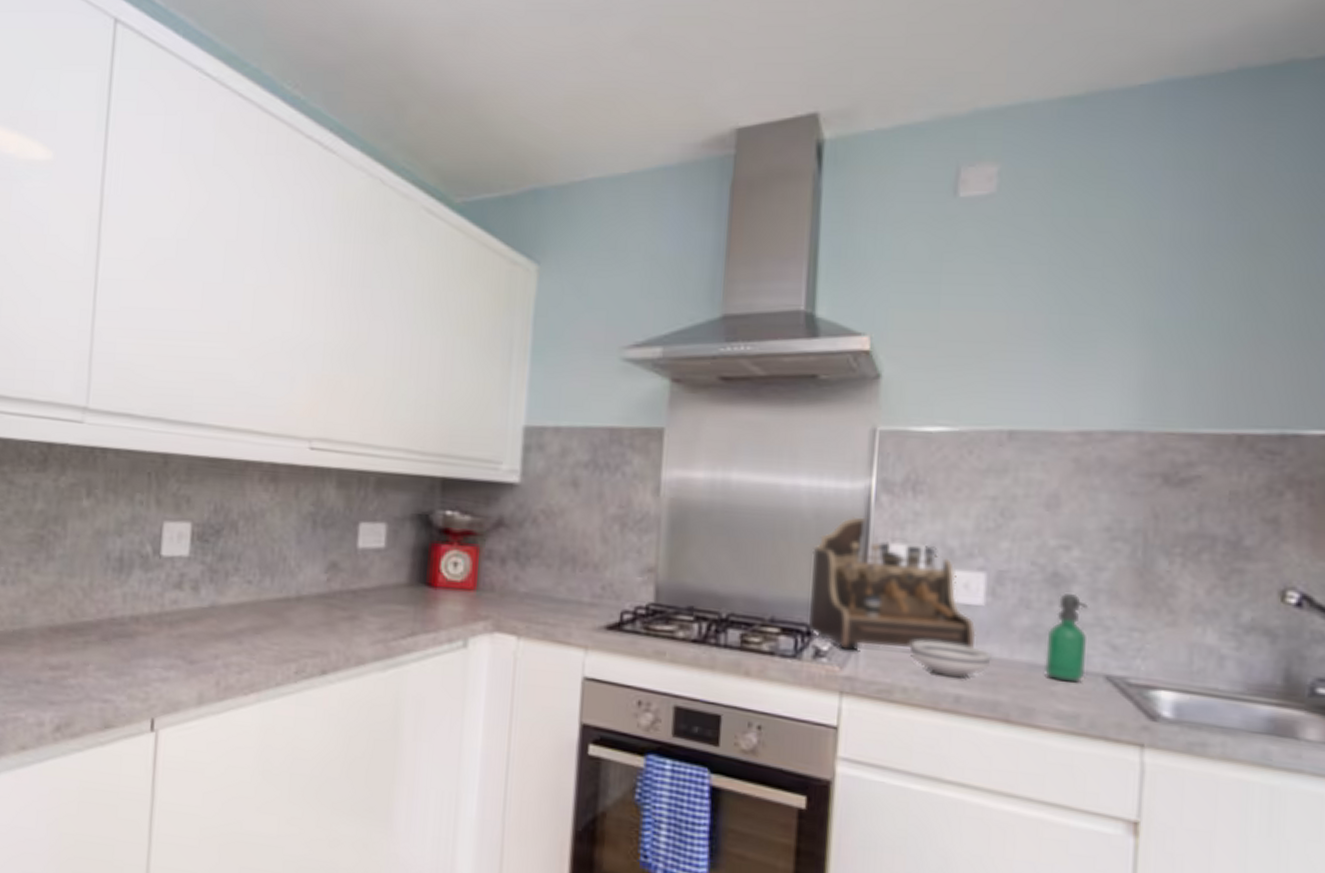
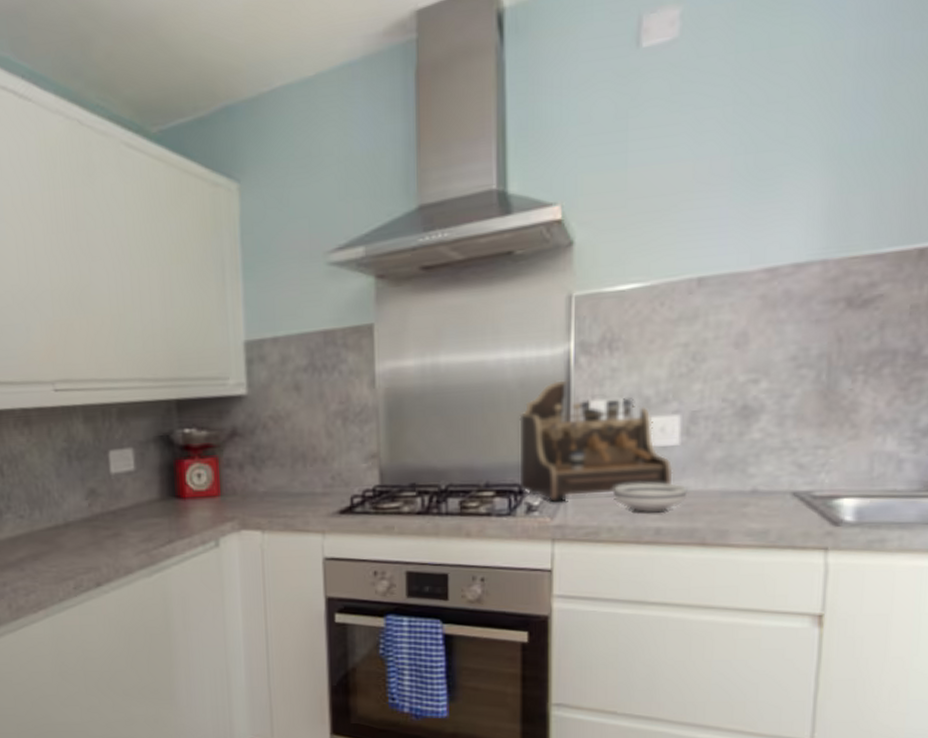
soap dispenser: present [1045,593,1088,683] -> none [737,422,776,503]

